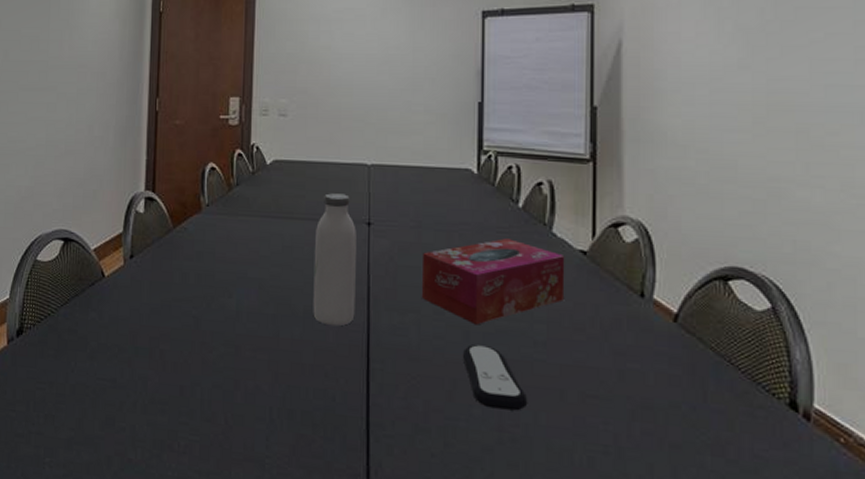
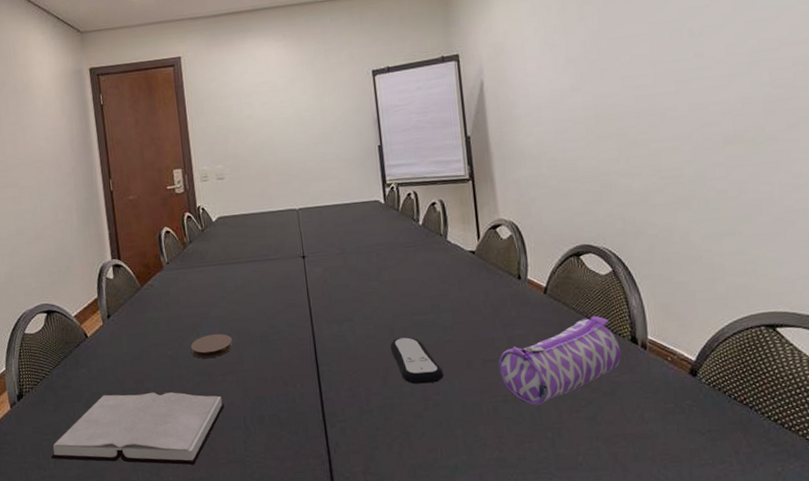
hardback book: none [42,348,249,454] -> present [51,392,224,465]
coaster: none [219,298,270,328] -> present [190,333,233,359]
water bottle: present [313,193,356,327] -> none [261,236,302,344]
tissue box: present [421,238,565,325] -> none [350,251,462,323]
pencil case: none [601,362,774,468] -> present [498,315,622,406]

